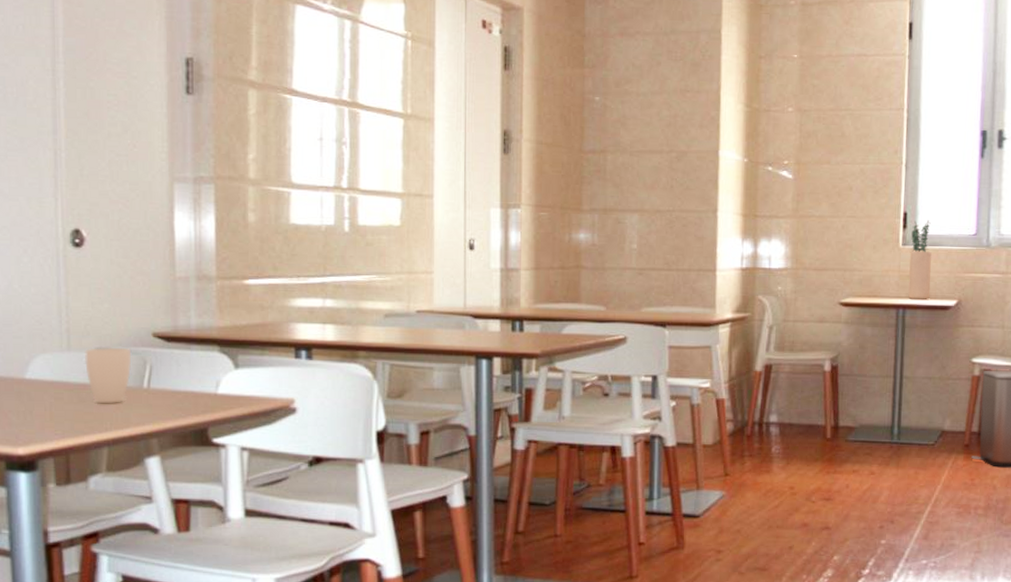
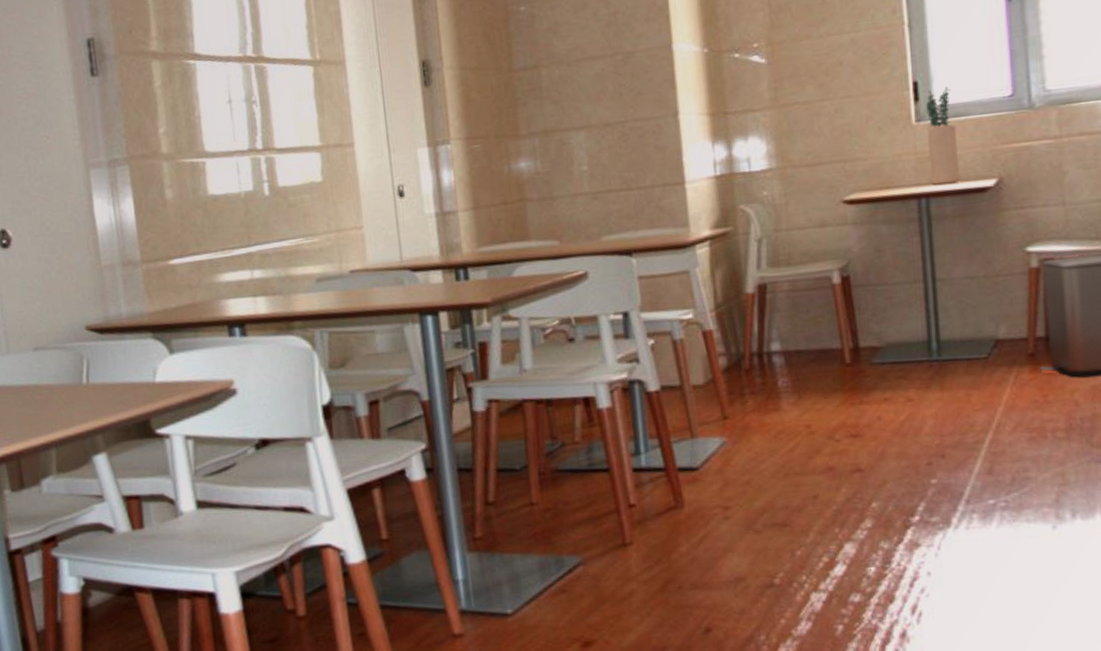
mug: present [85,347,131,403] -> none [23,345,70,404]

